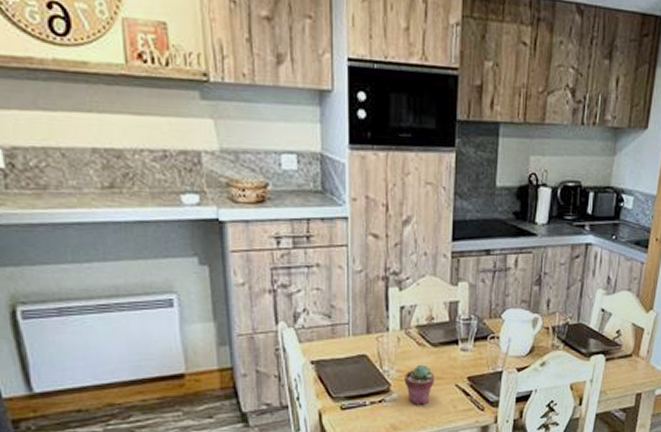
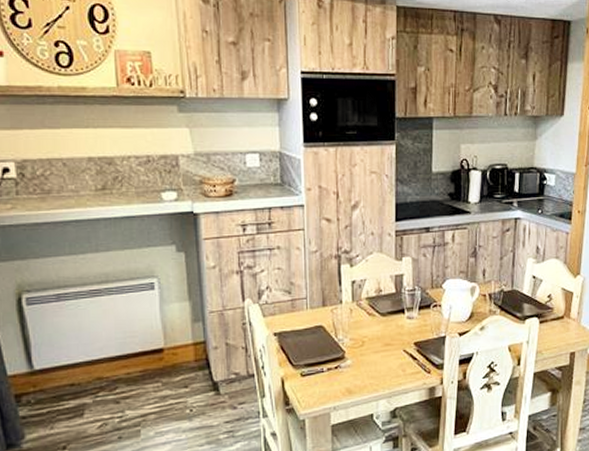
potted succulent: present [404,364,435,405] -> none [357,332,384,370]

